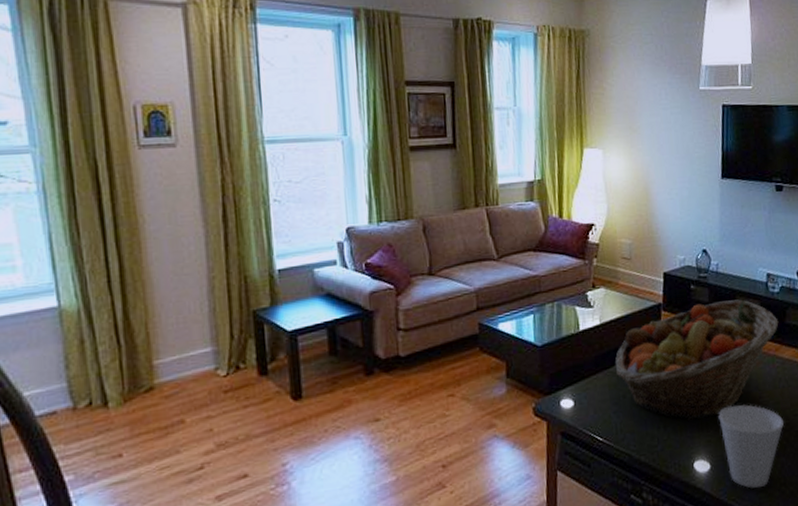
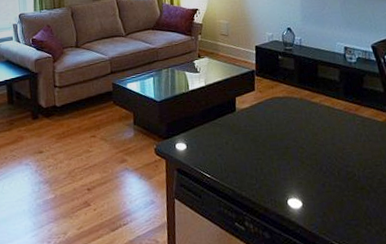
fruit basket: present [615,299,779,421] -> none [218,67,358,166]
cup: present [718,404,784,488] -> none [307,154,367,225]

